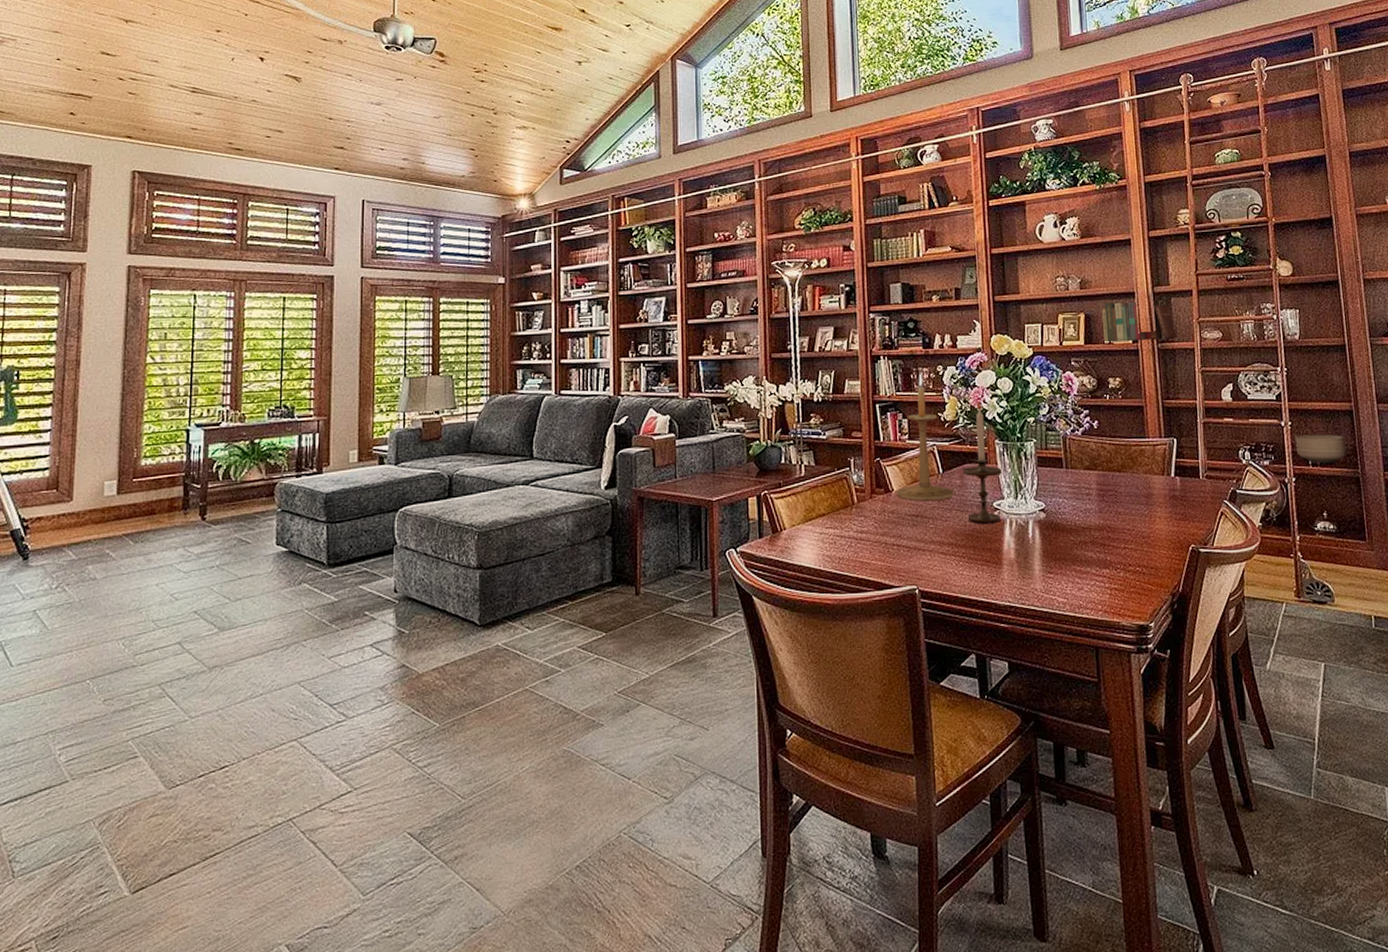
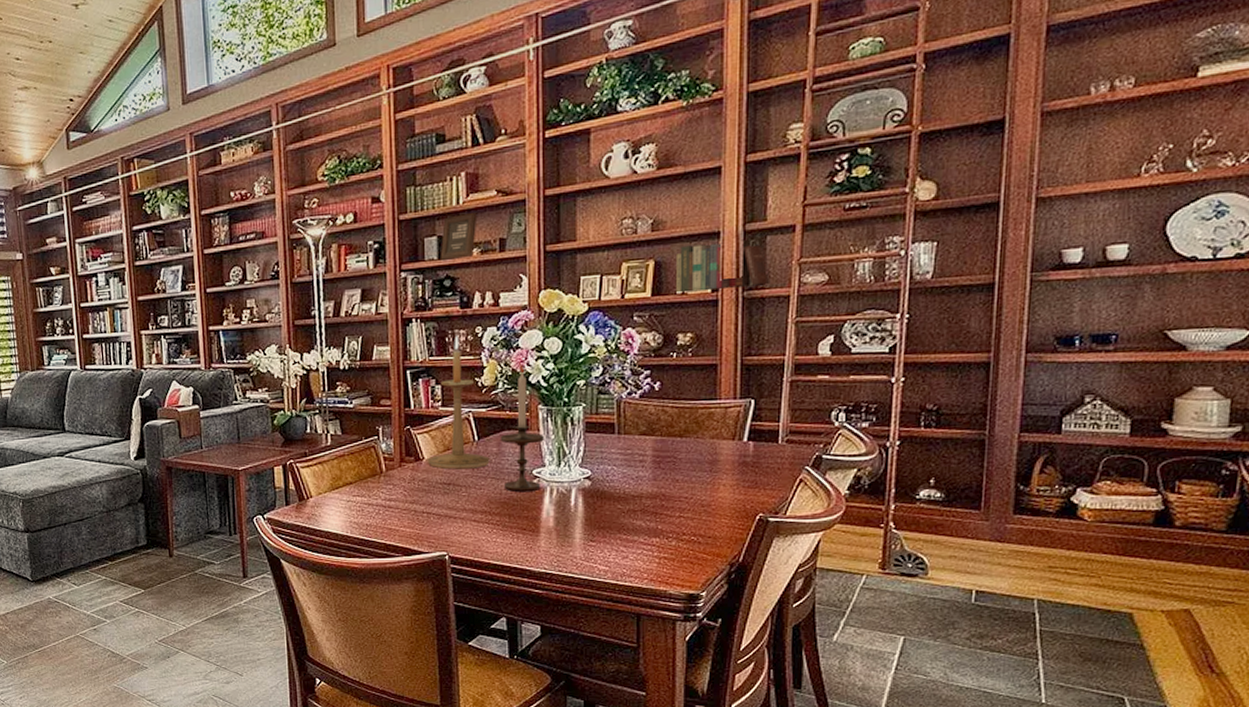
picture frame: none [904,265,936,306] -> present [440,213,478,262]
bowl: present [1294,434,1347,464] -> none [906,391,975,425]

